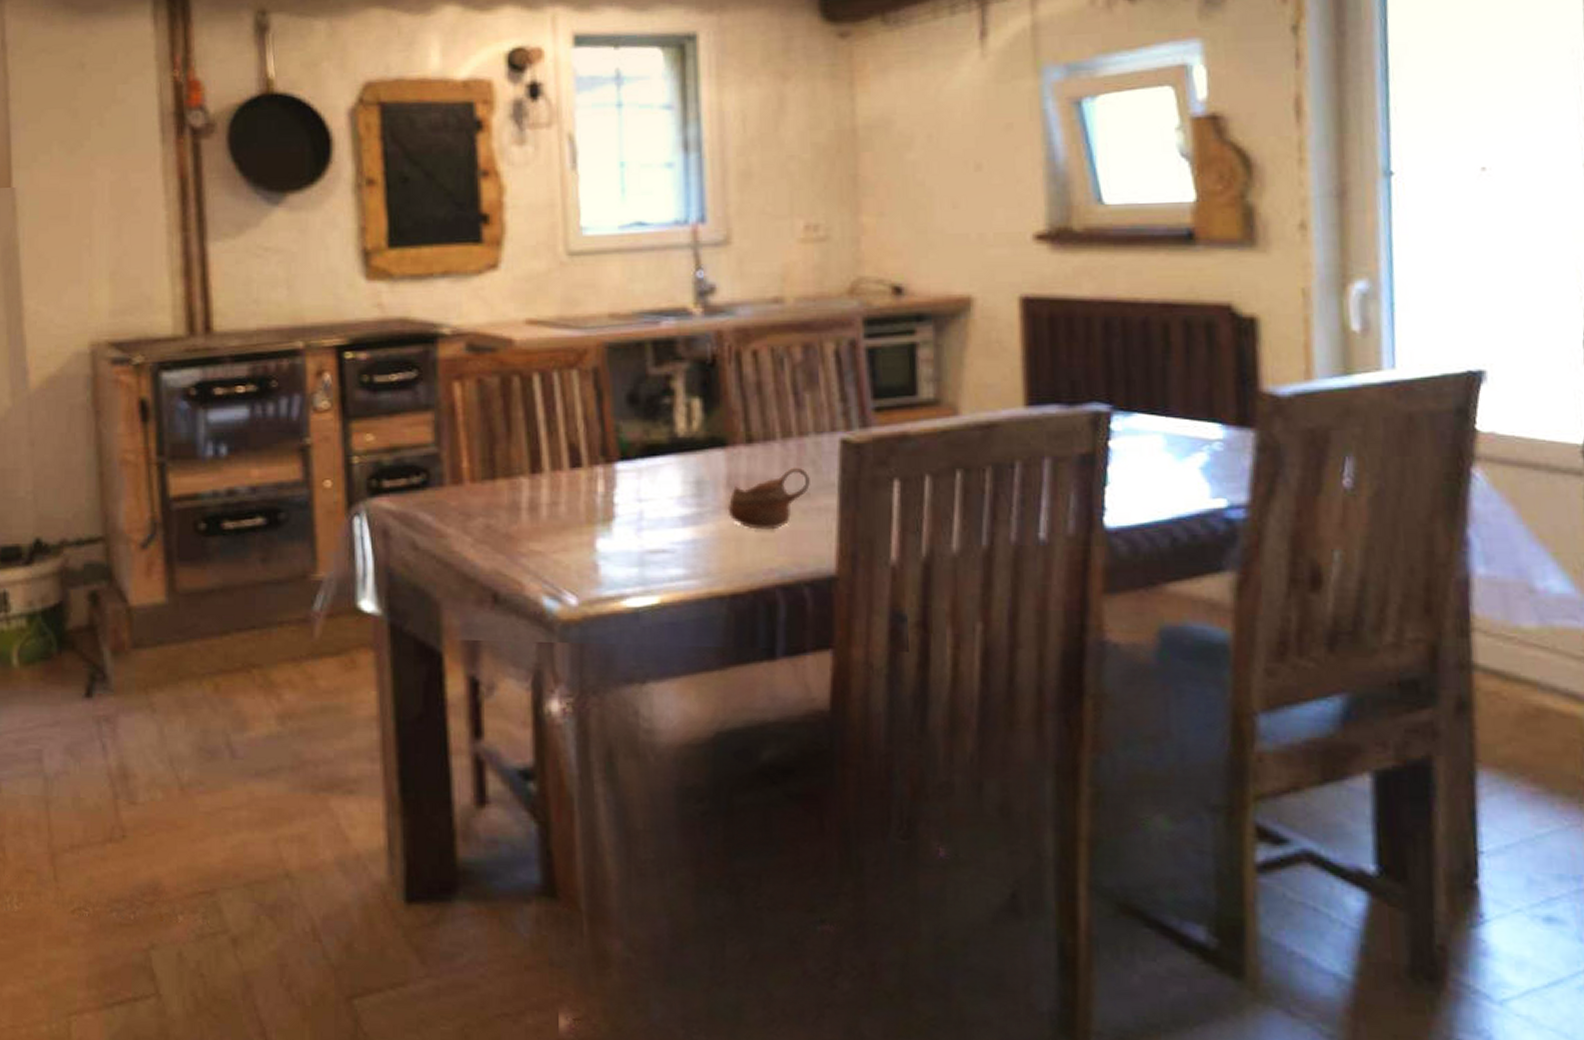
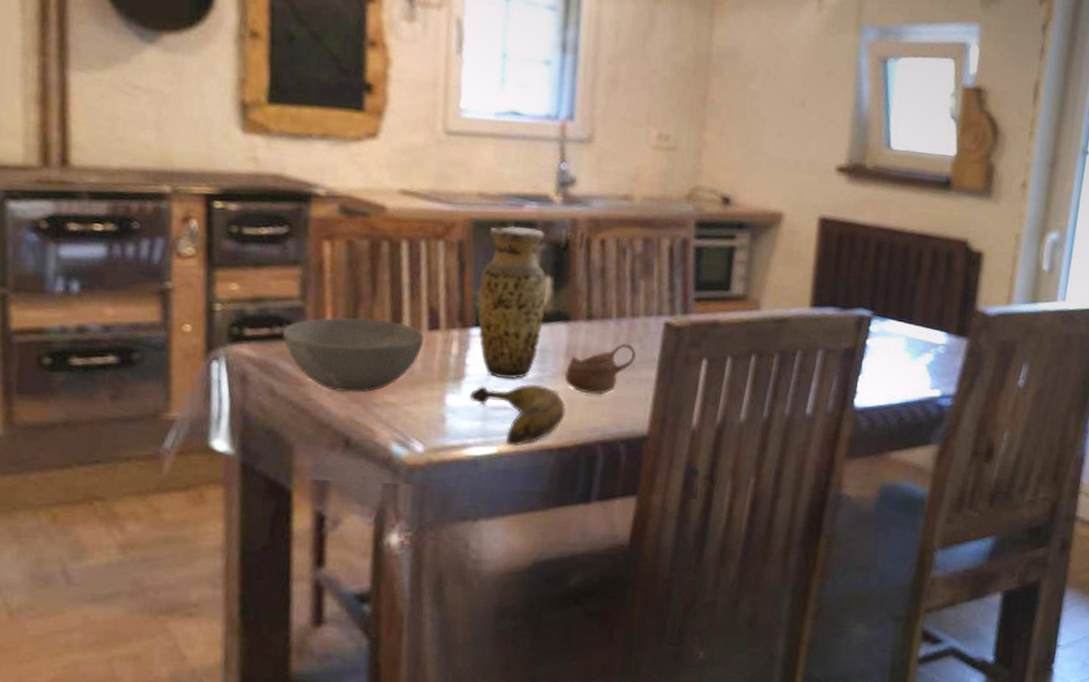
bowl: none [419,460,567,543] -> present [282,316,425,393]
vase: none [620,345,697,518] -> present [477,225,547,380]
banana: none [622,521,734,595] -> present [469,383,566,446]

